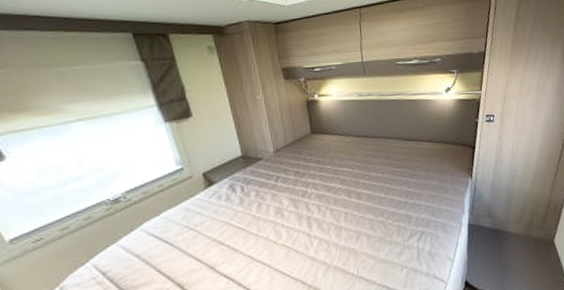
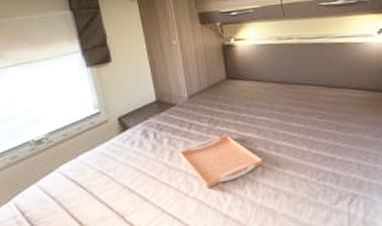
serving tray: none [267,186,346,235] -> present [179,135,263,188]

